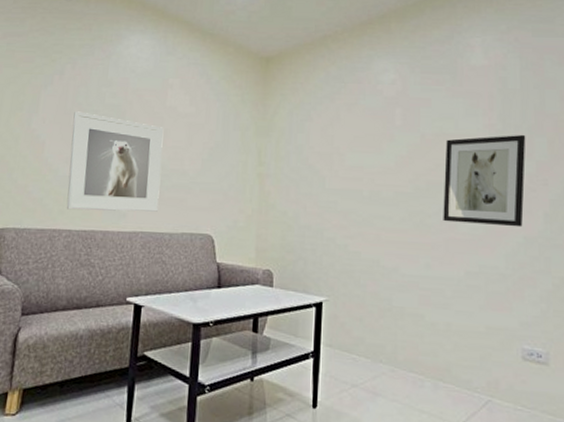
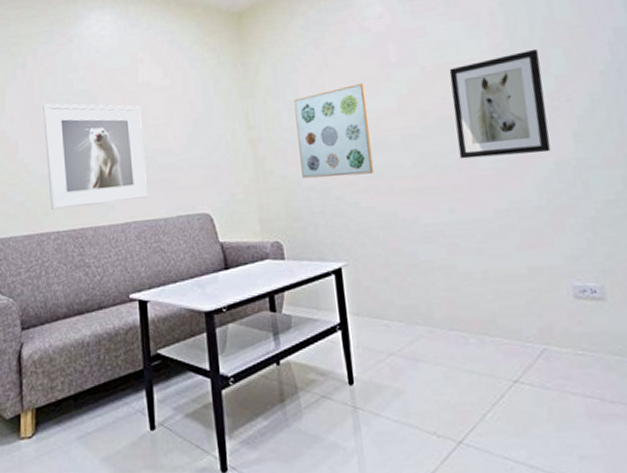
wall art: none [301,140,368,222] -> present [294,83,374,179]

